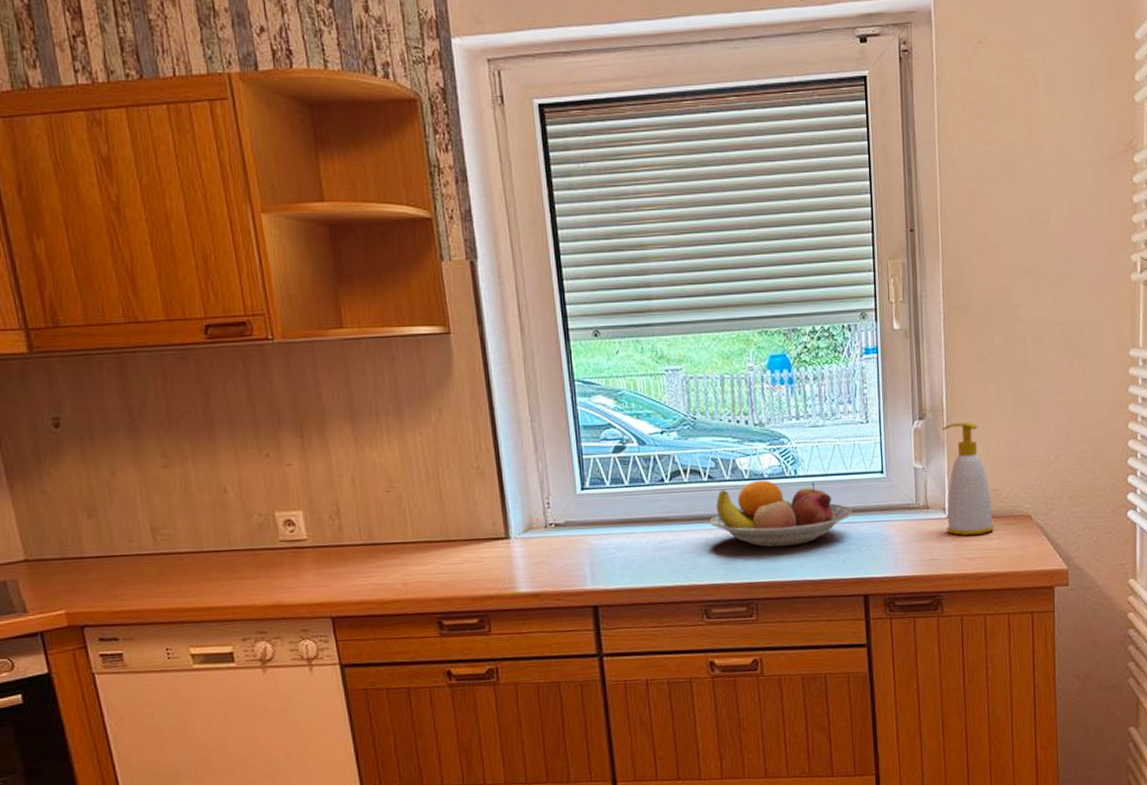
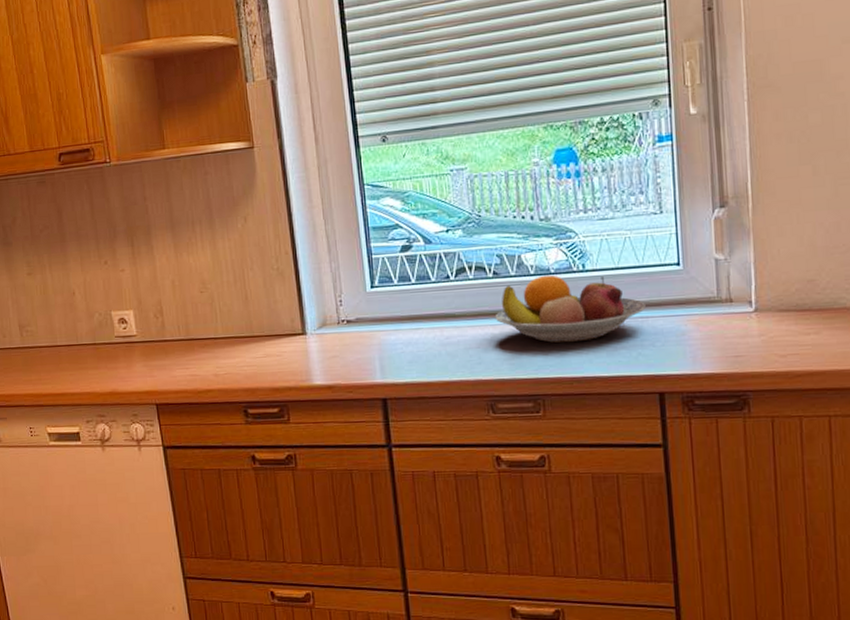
soap bottle: present [942,422,994,536] -> none [746,208,810,331]

